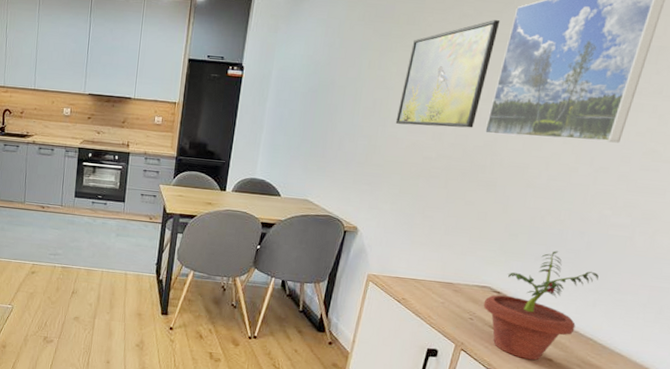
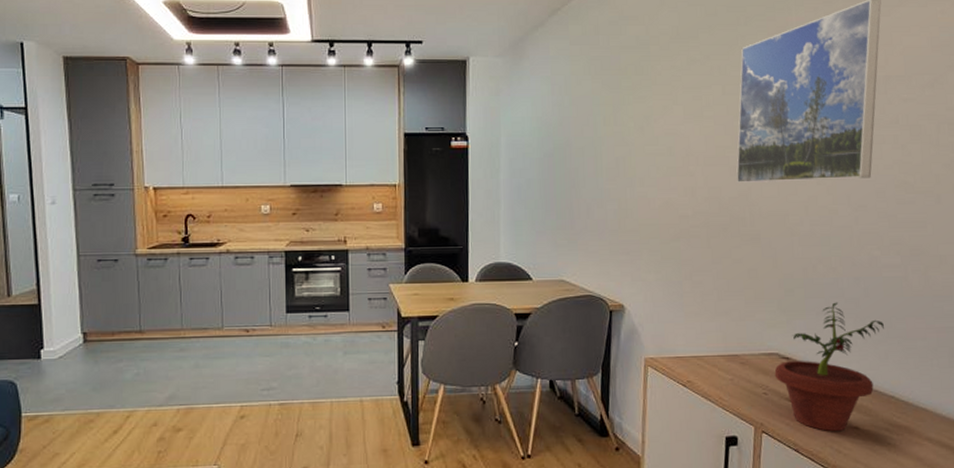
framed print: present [395,20,501,128] -> none [643,63,729,182]

